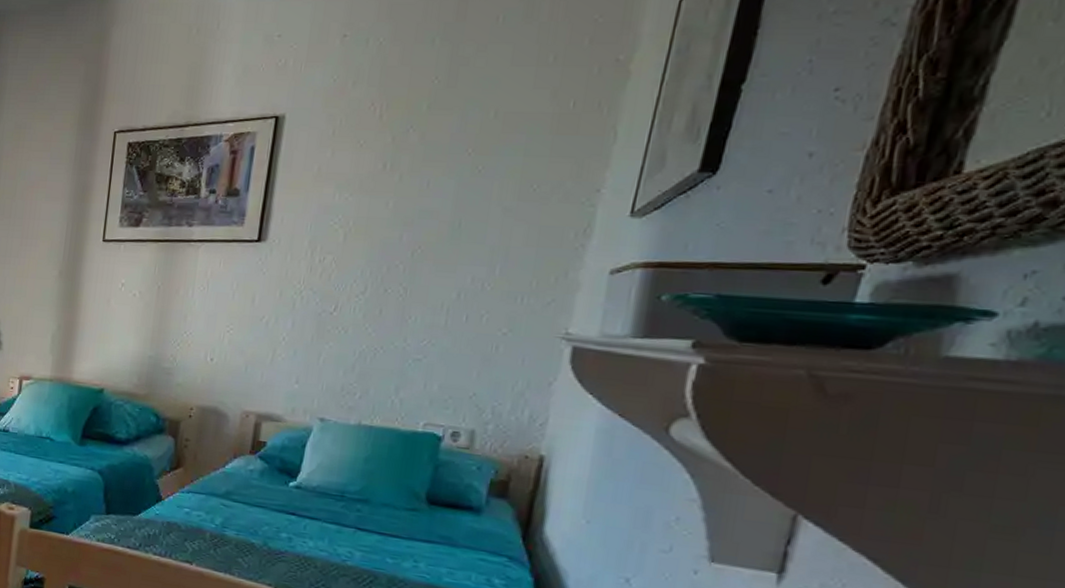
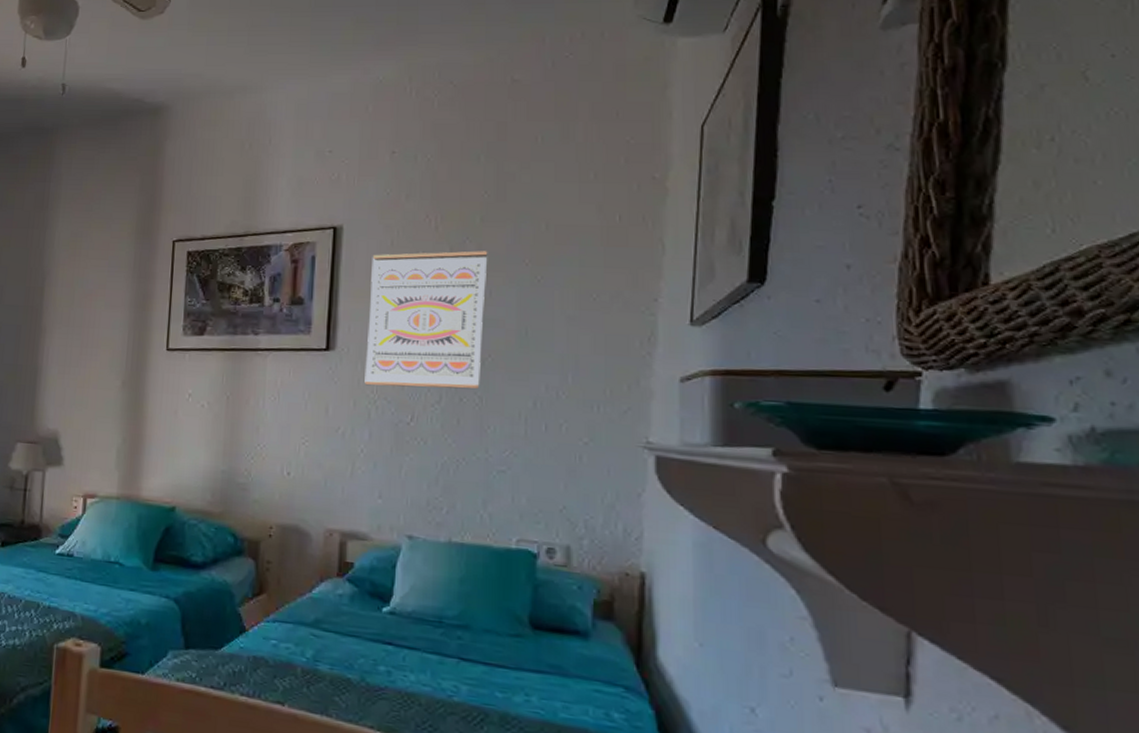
wall art: none [292,140,431,281] -> present [364,251,488,390]

